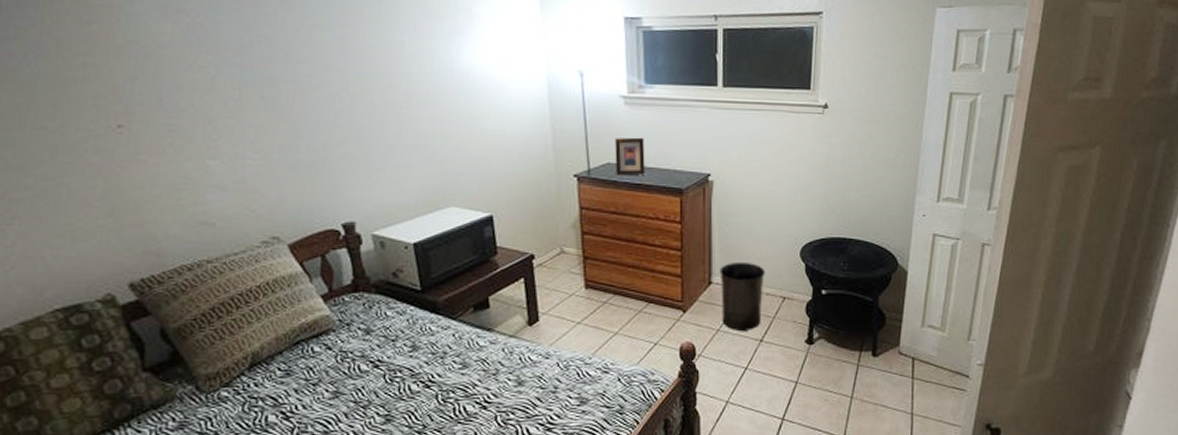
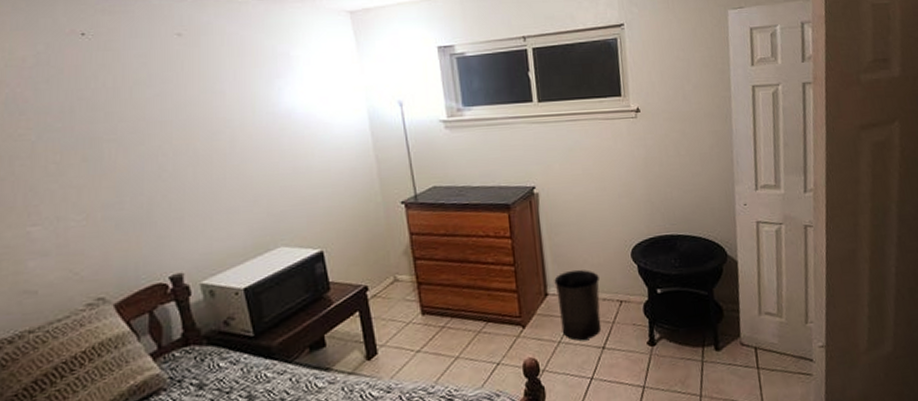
picture frame: present [615,137,645,176] -> none [439,158,471,198]

